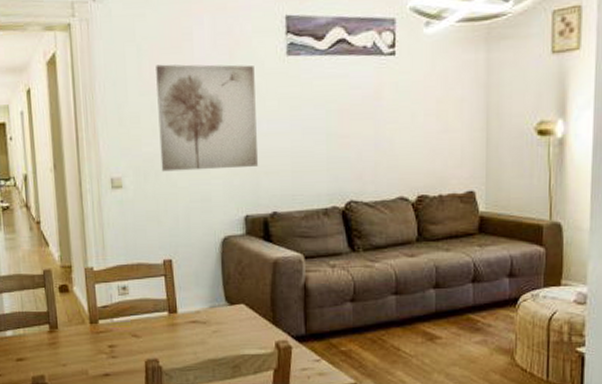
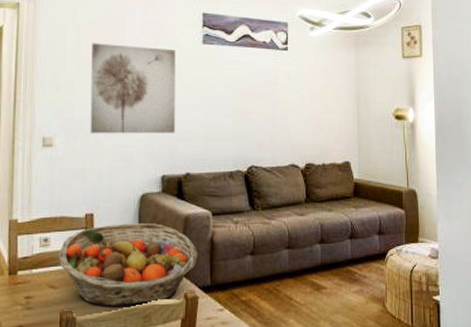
fruit basket: none [139,269,289,356] -> present [59,223,197,307]

